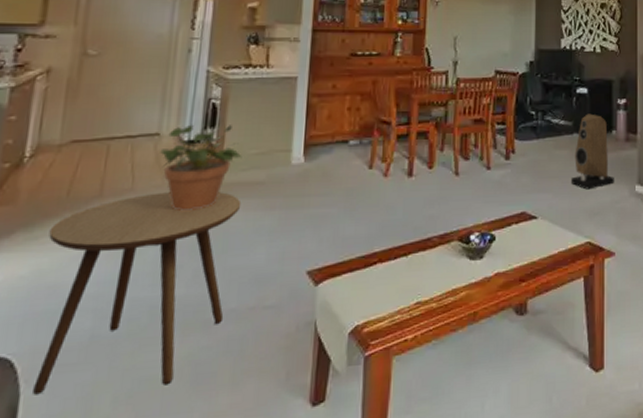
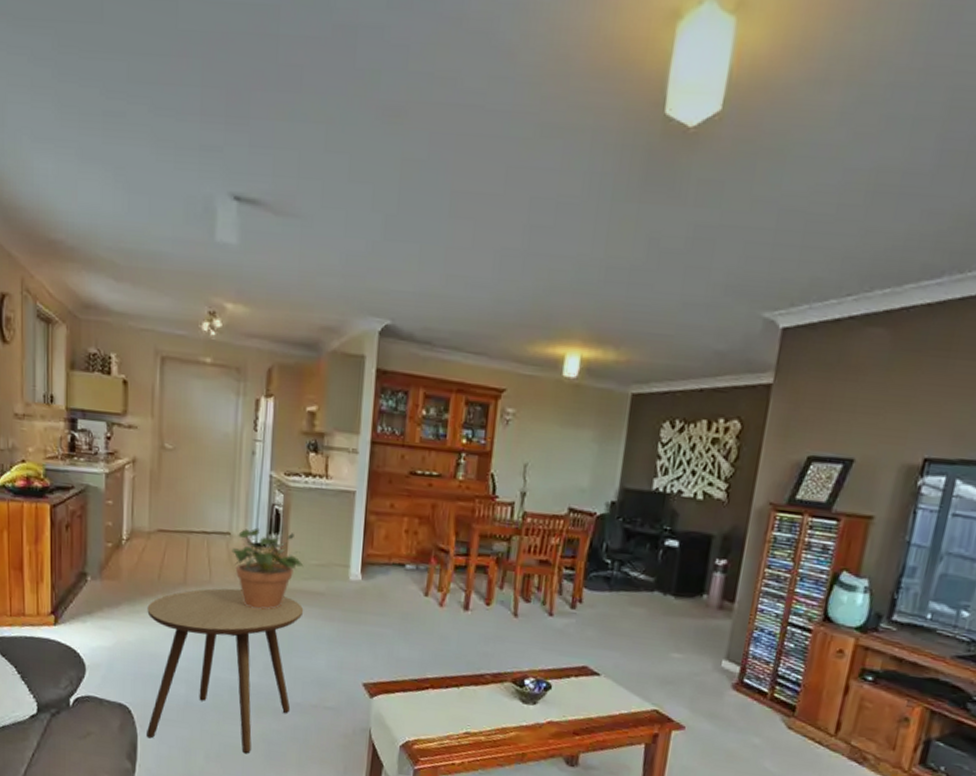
speaker: present [570,113,614,190] -> none [643,571,698,656]

